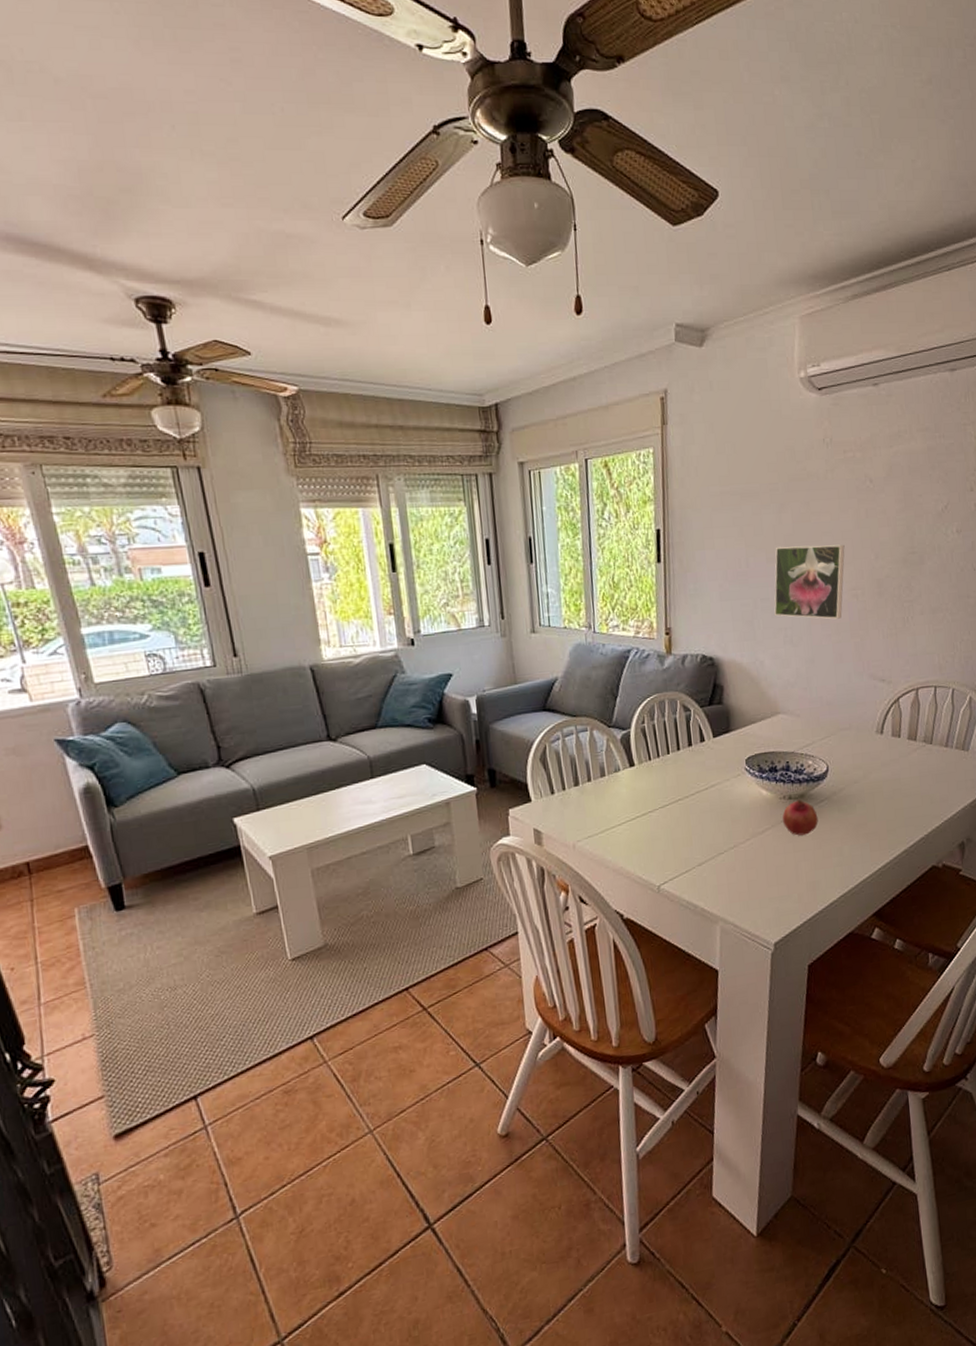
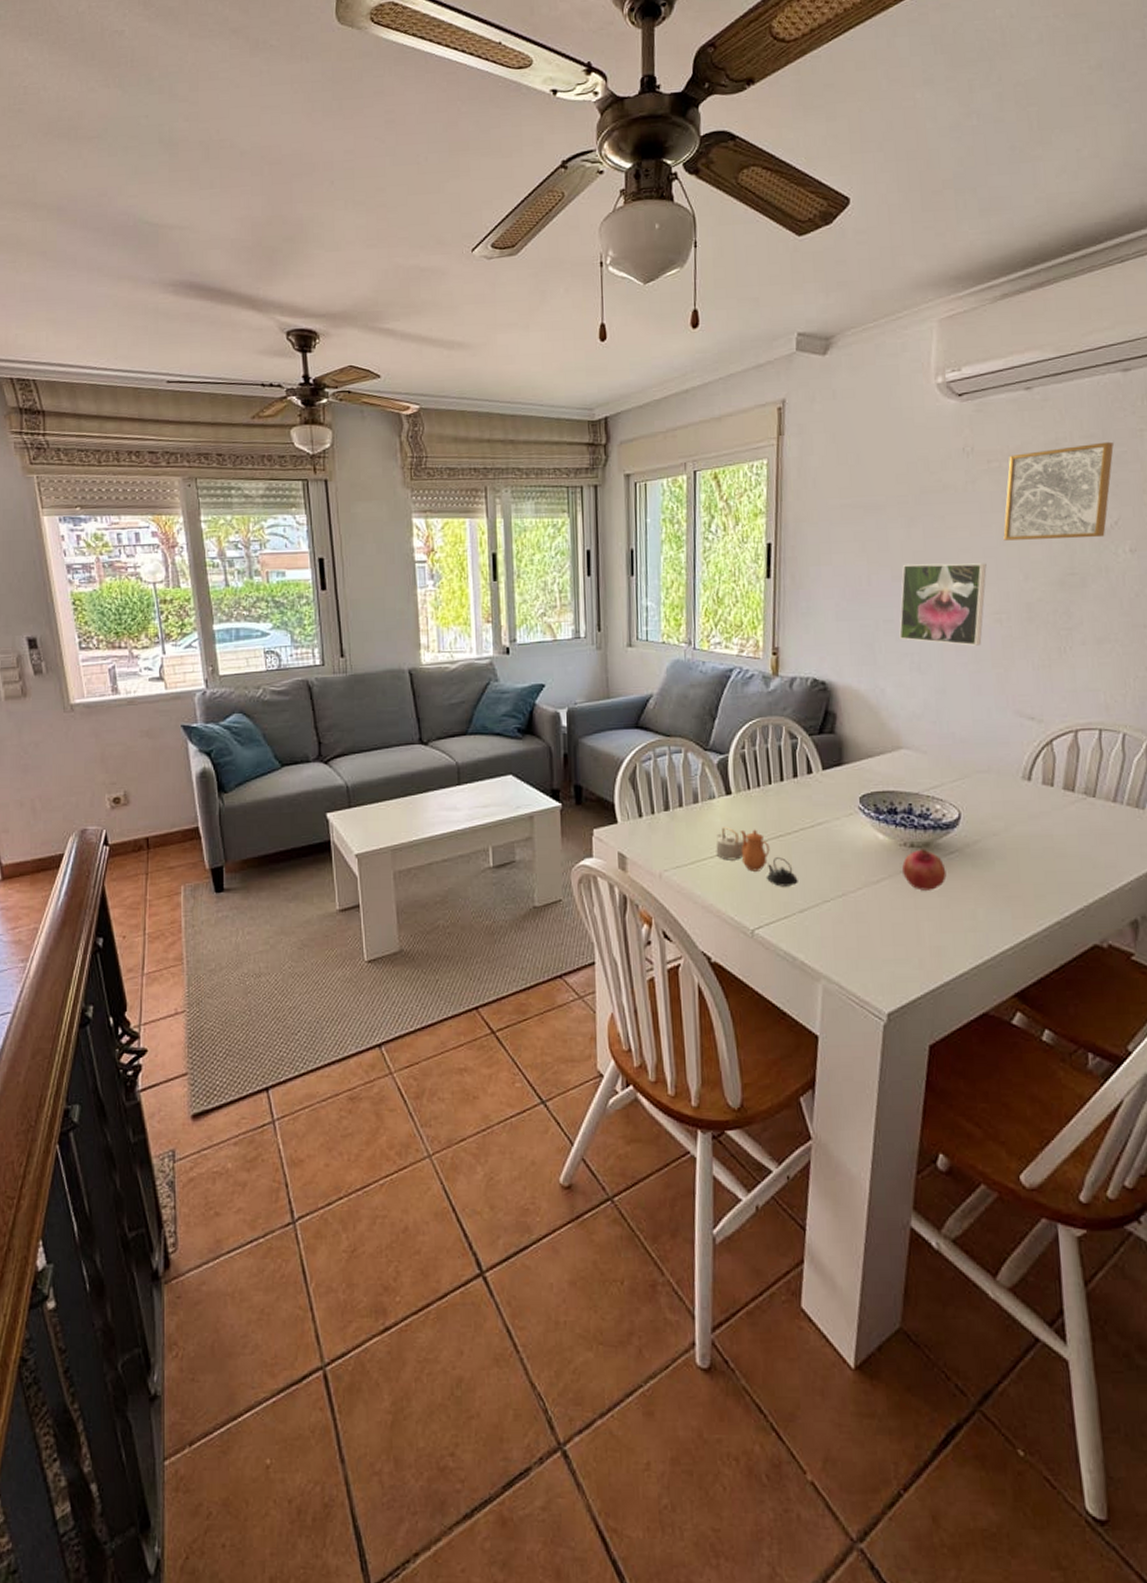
teapot: none [623,796,696,845] -> present [716,827,798,887]
wall art: none [857,434,944,524] -> present [1003,441,1114,541]

